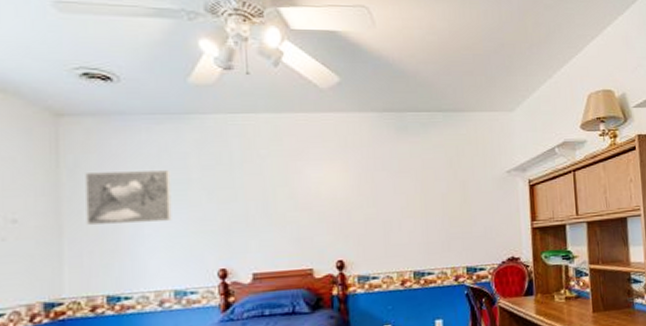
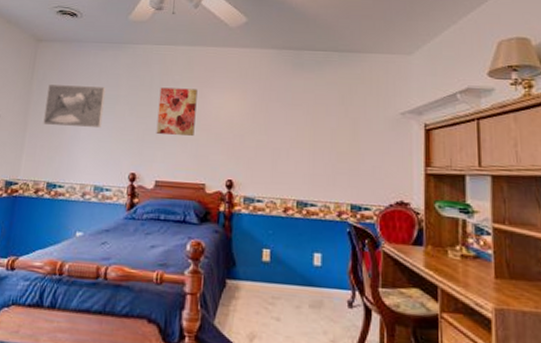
wall art: none [243,163,293,220] -> present [156,87,198,136]

